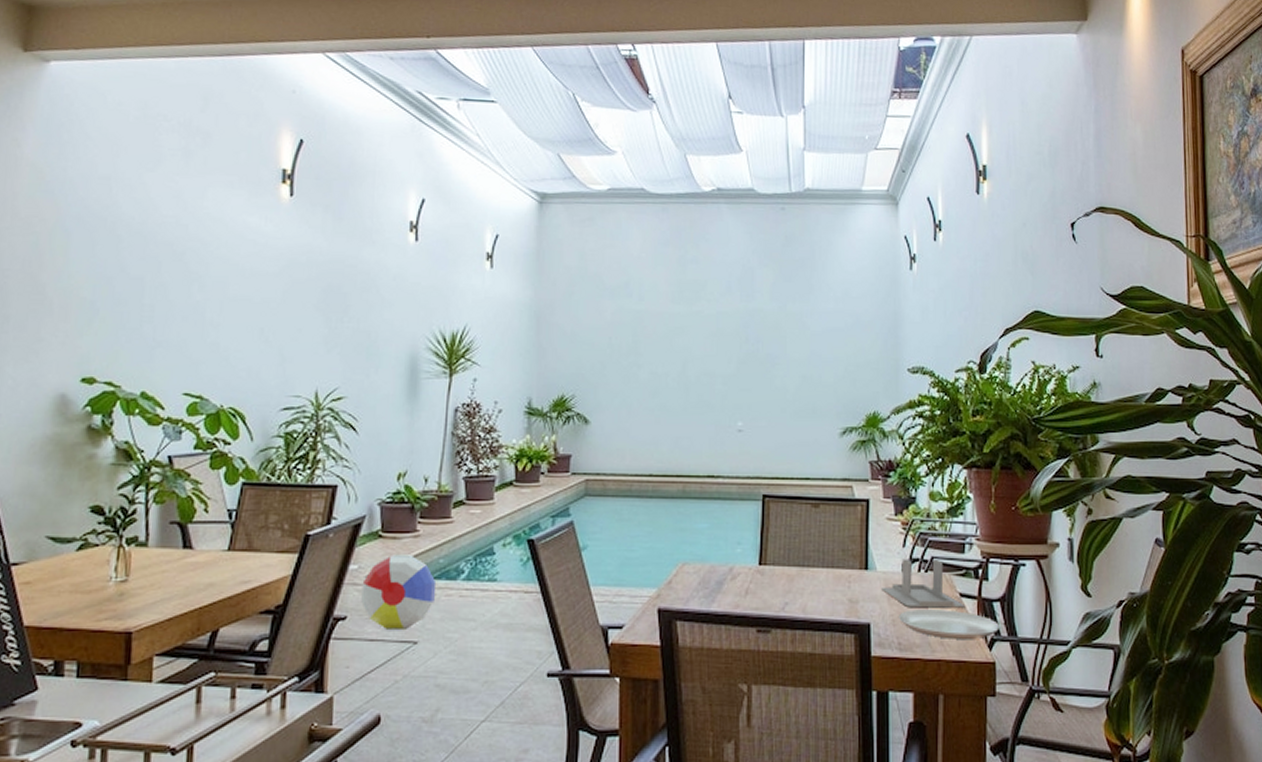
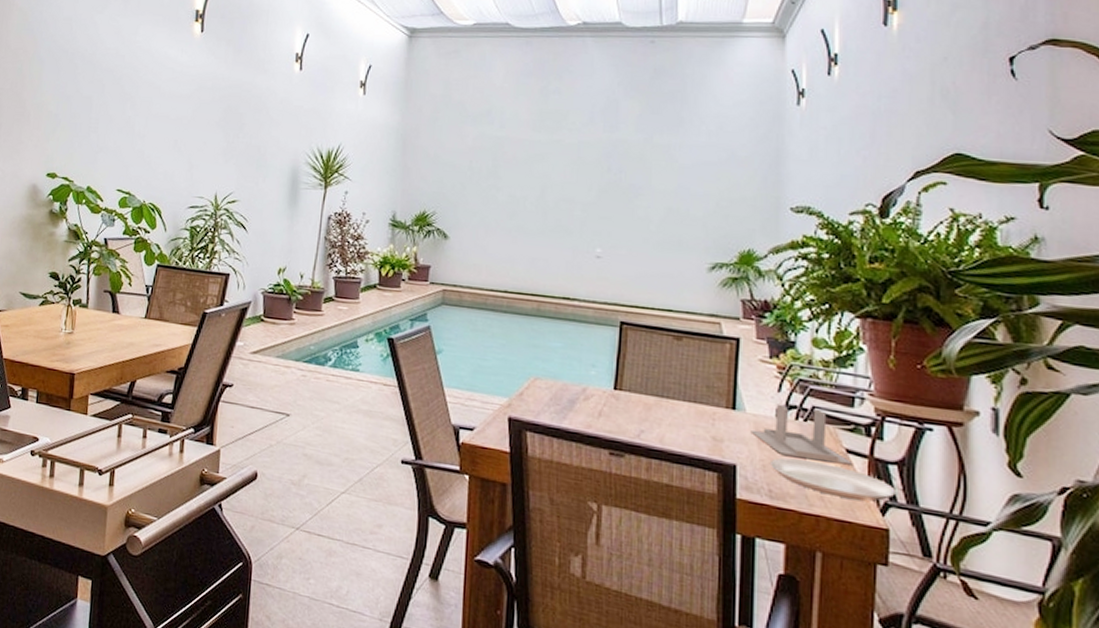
beachball: present [361,554,437,629] -> none [245,337,308,402]

